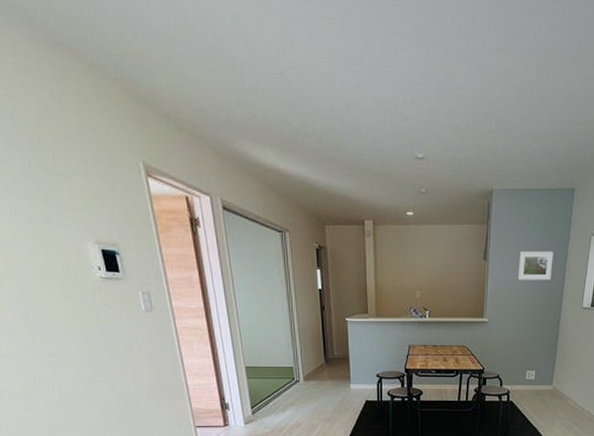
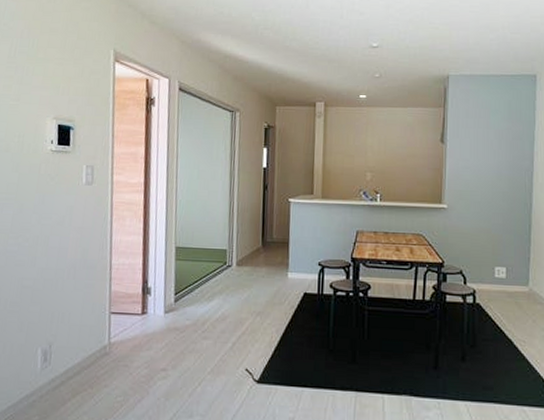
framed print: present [517,251,554,281] -> none [479,135,519,166]

